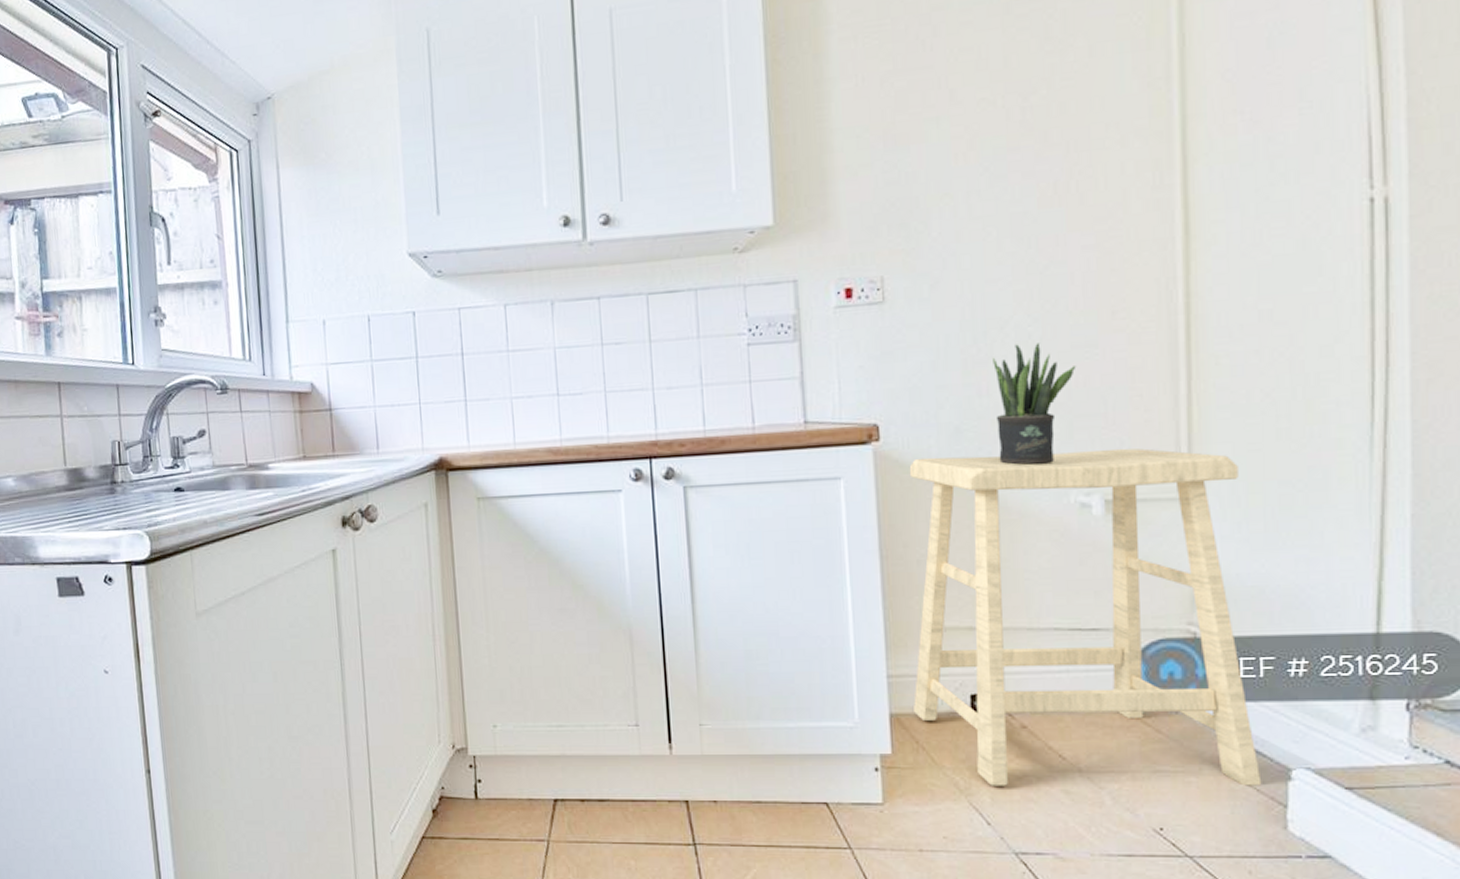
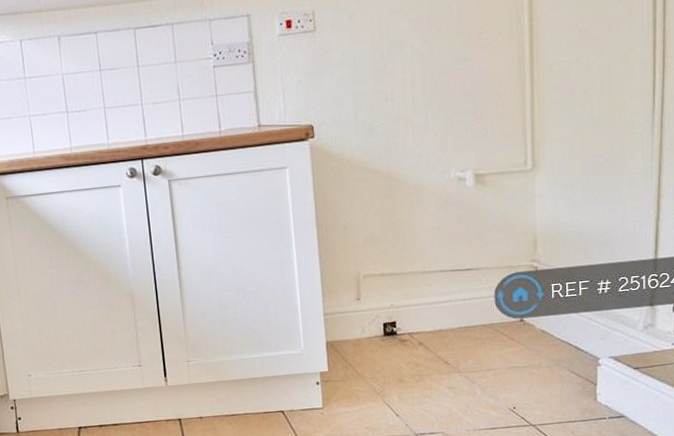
stool: present [909,448,1262,786] -> none [336,135,580,388]
potted plant: present [991,342,1077,465] -> none [394,58,454,152]

